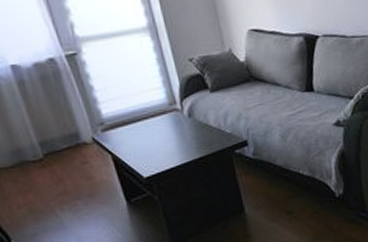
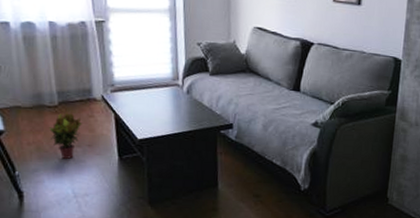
potted plant: none [38,162,78,216] -> present [48,111,83,159]

